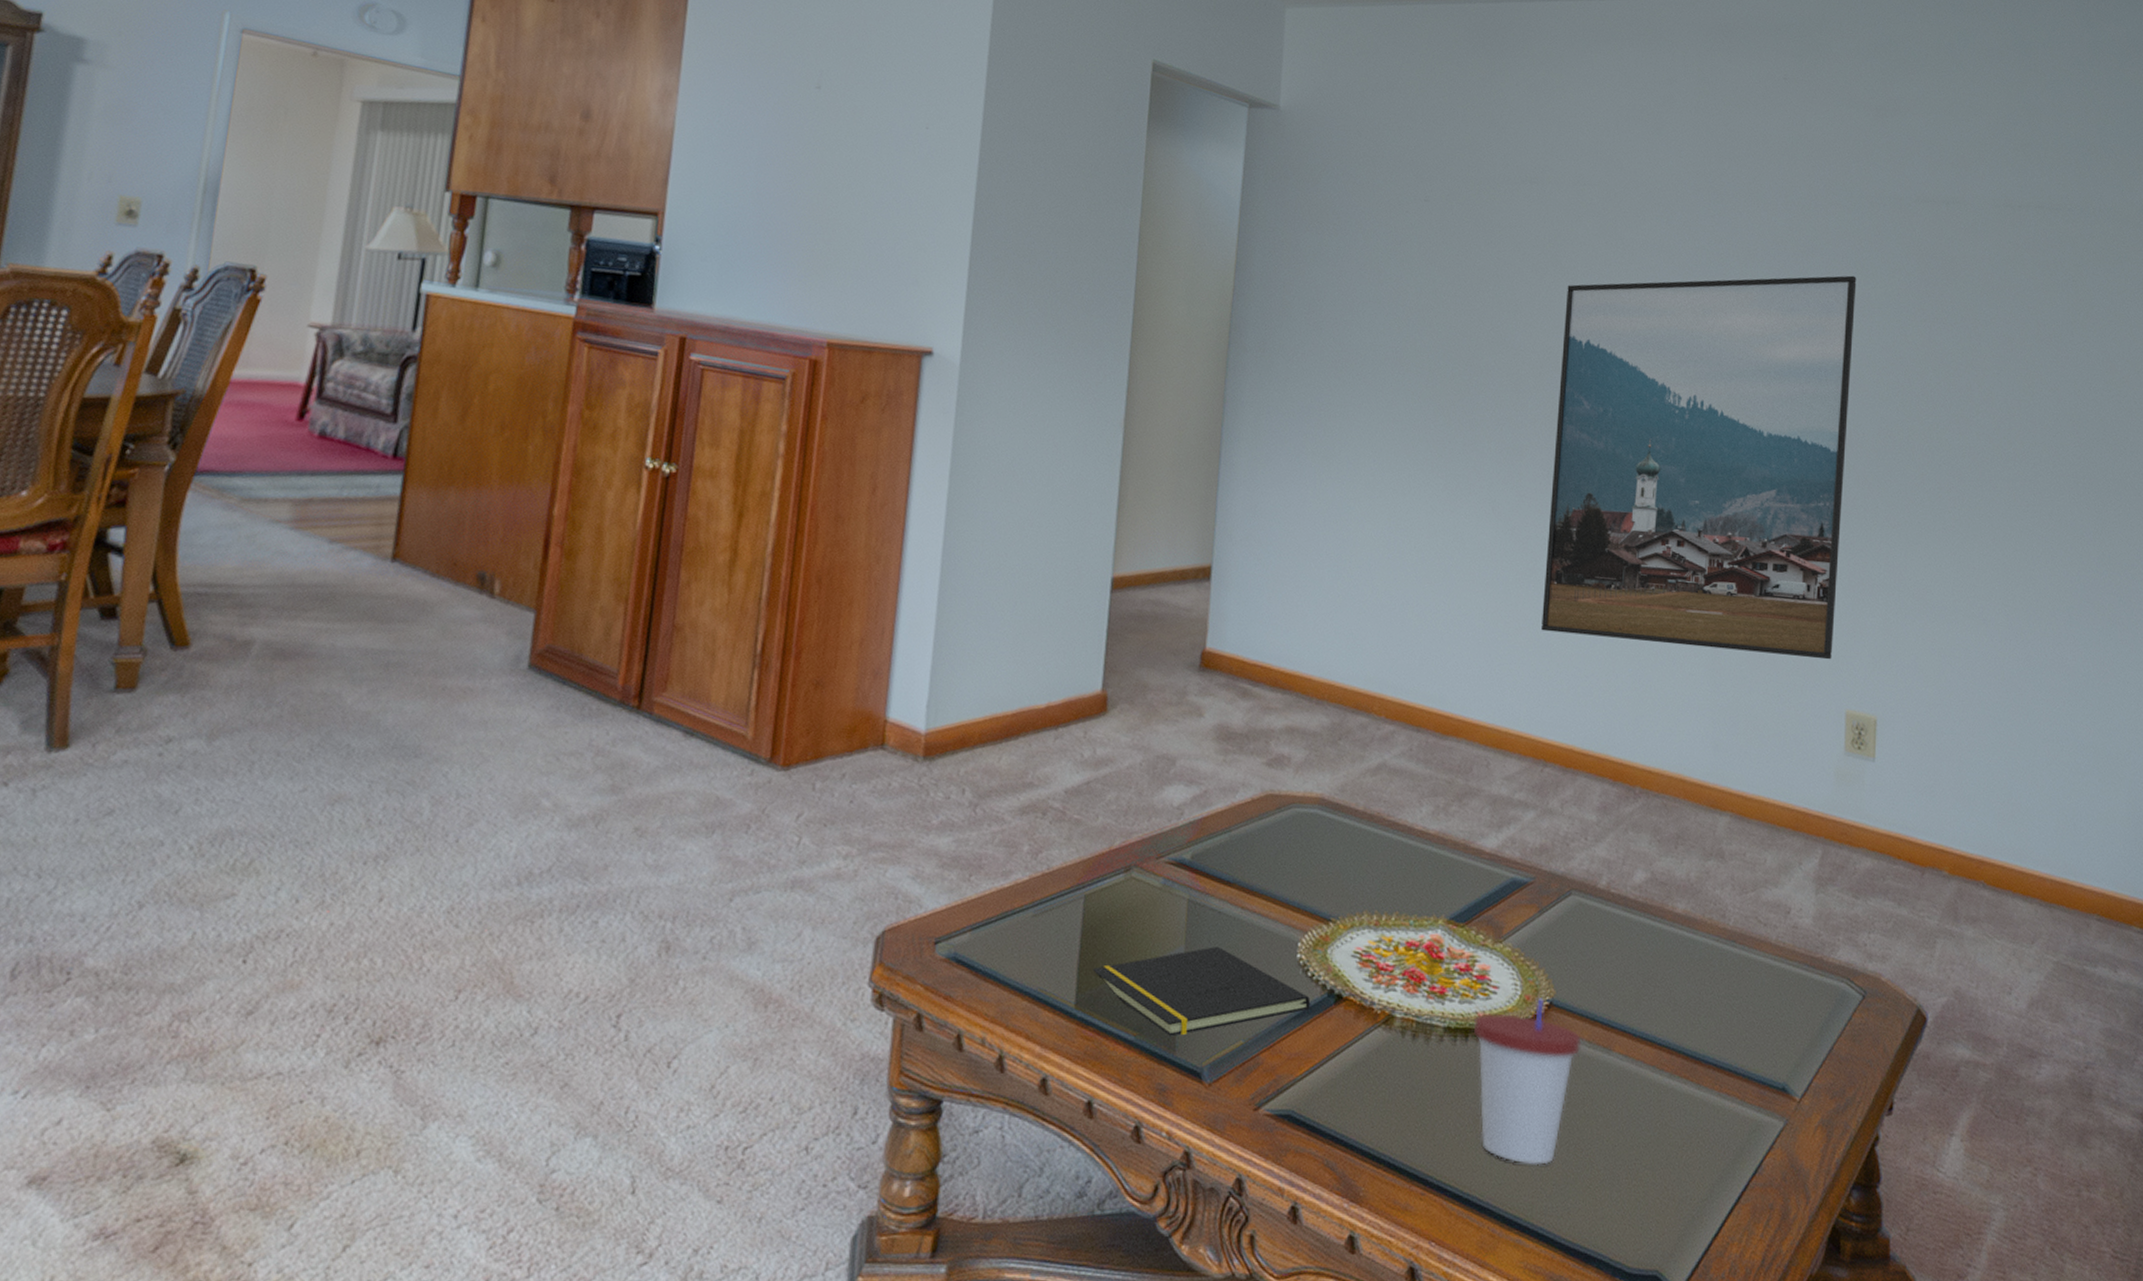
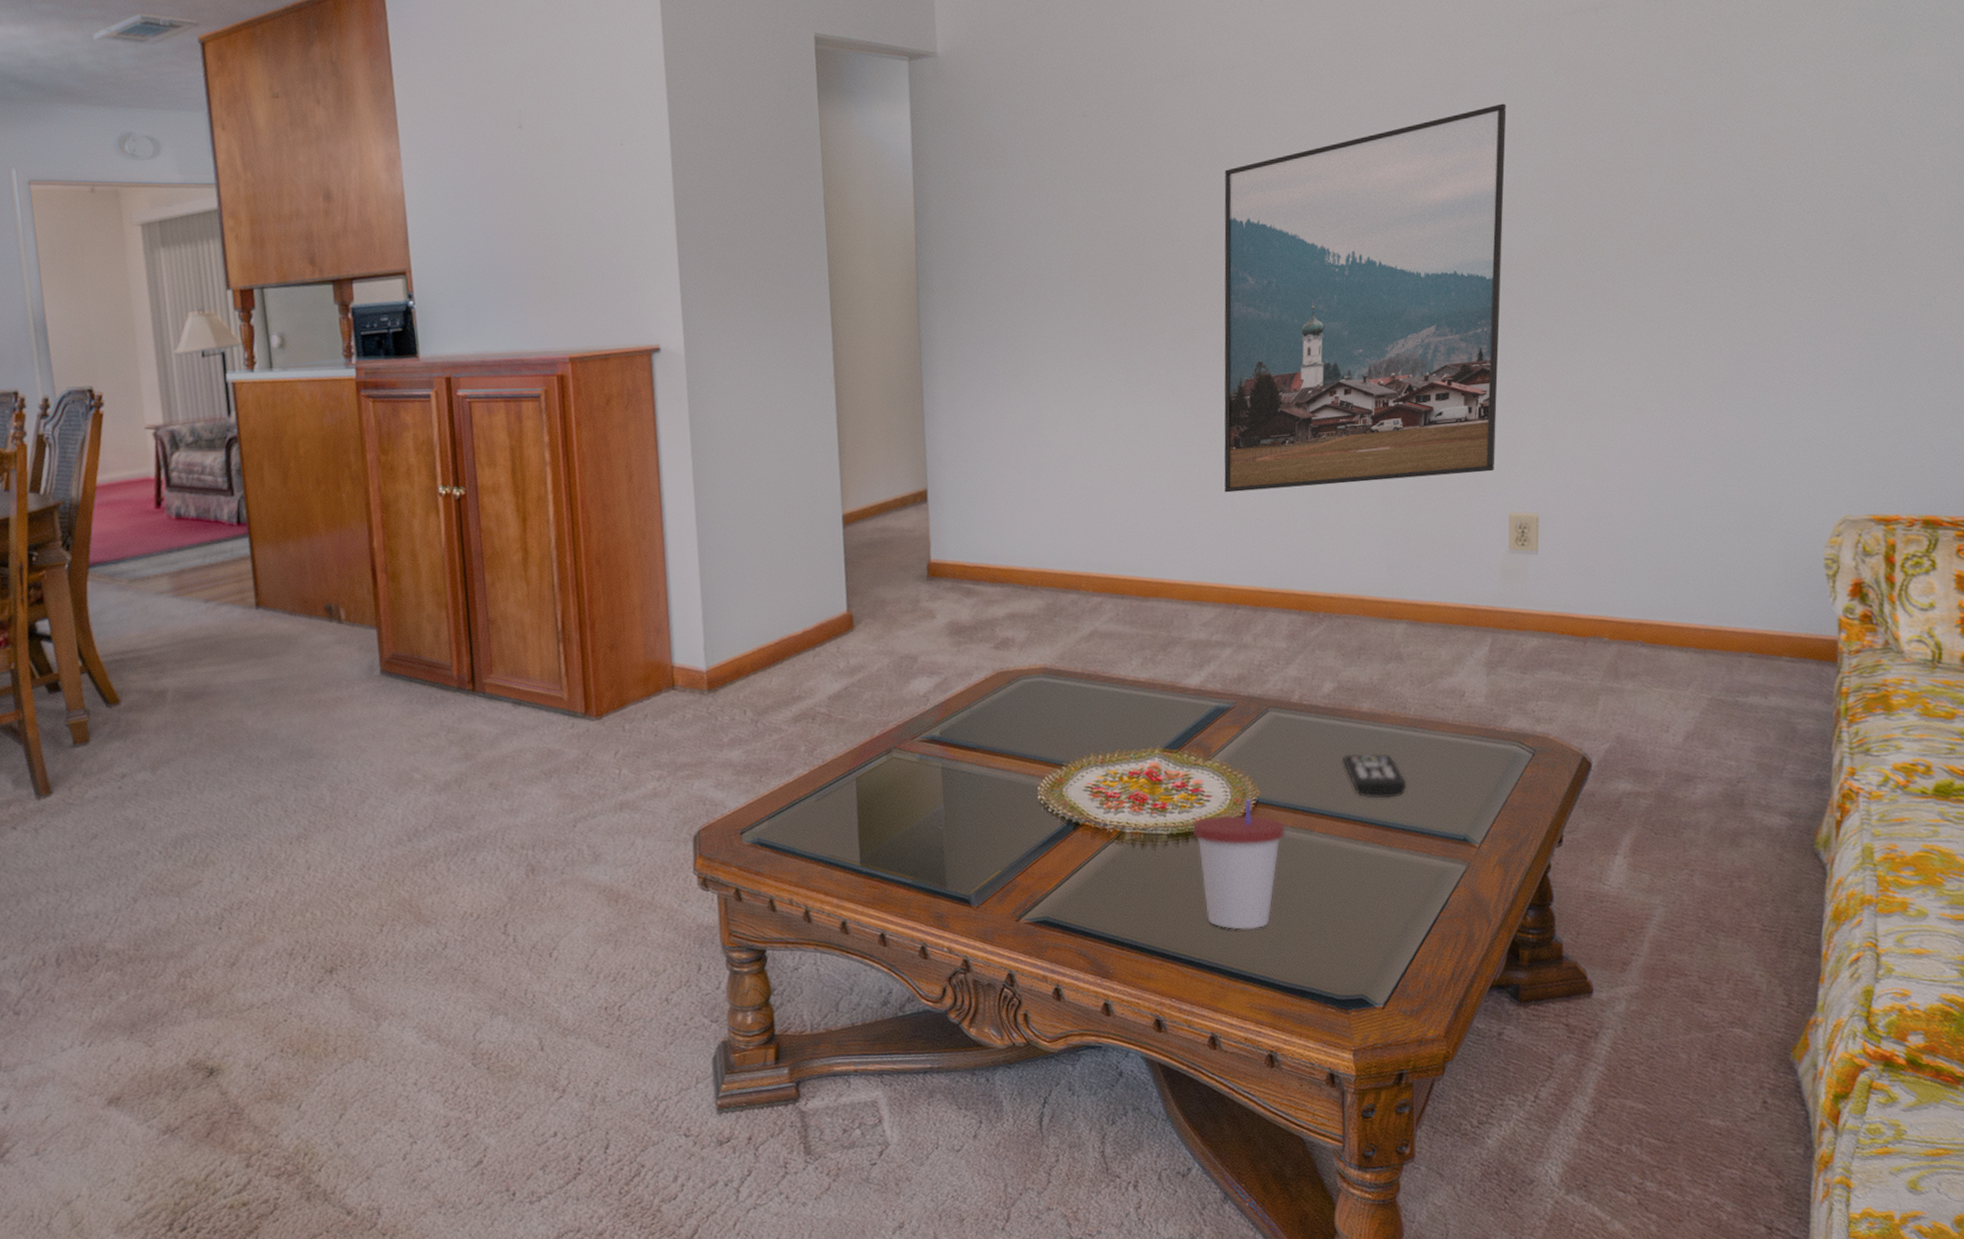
notepad: present [1093,946,1311,1037] -> none [871,800,1053,876]
remote control: none [1652,961,1722,1024] -> present [1343,753,1407,799]

